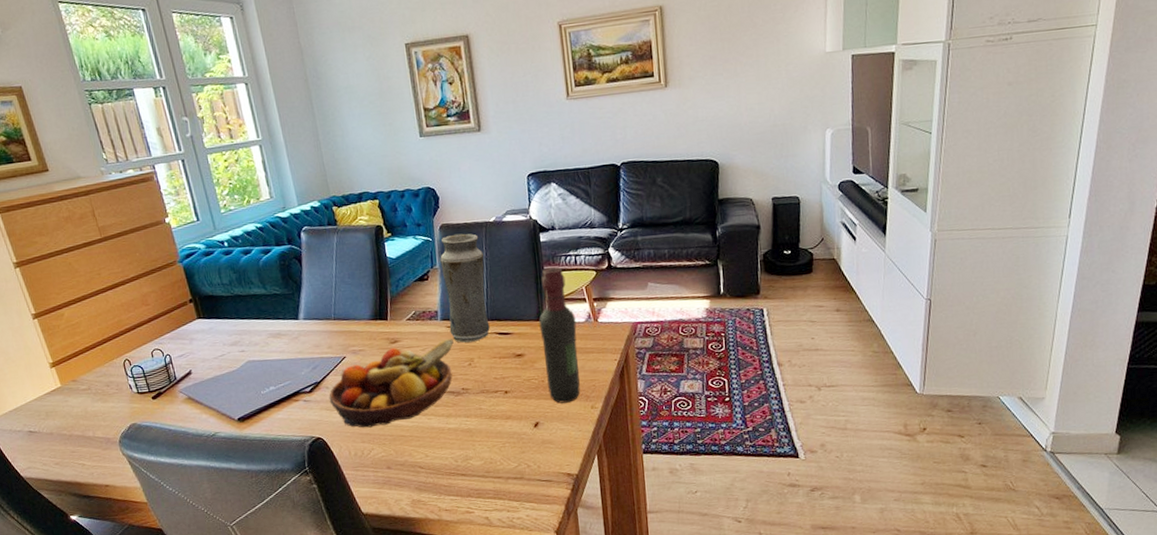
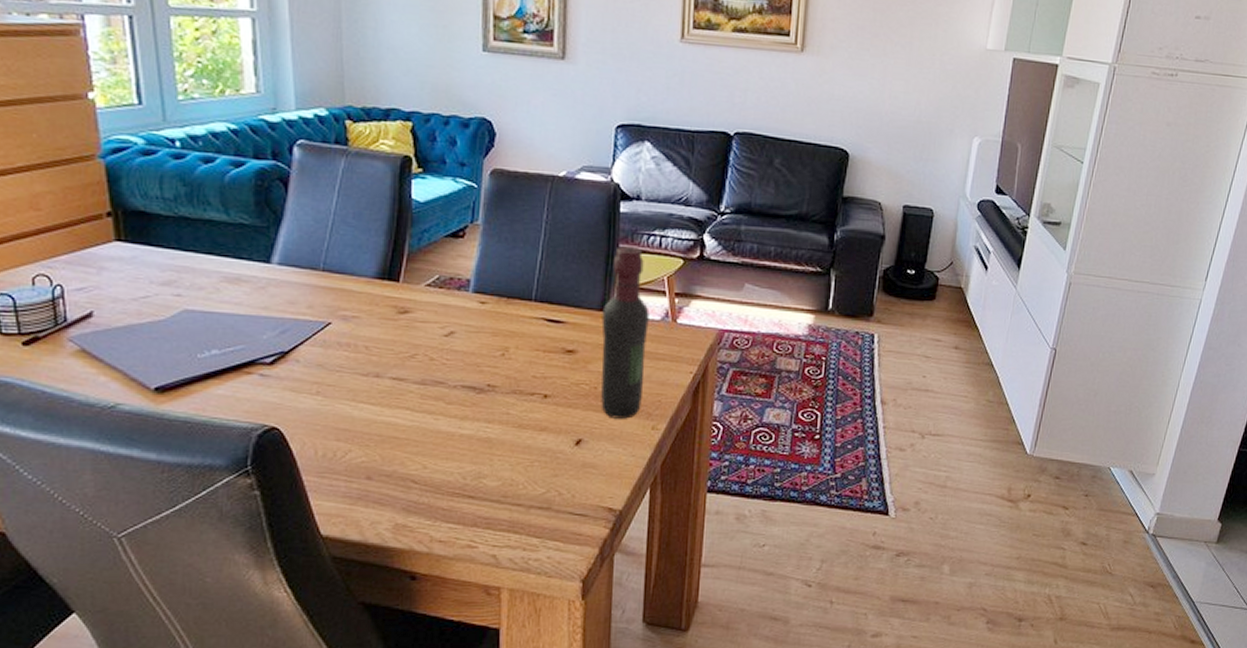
fruit bowl: present [329,339,454,428] -> none [298,318,486,422]
vase: present [440,233,490,343] -> none [482,184,543,326]

